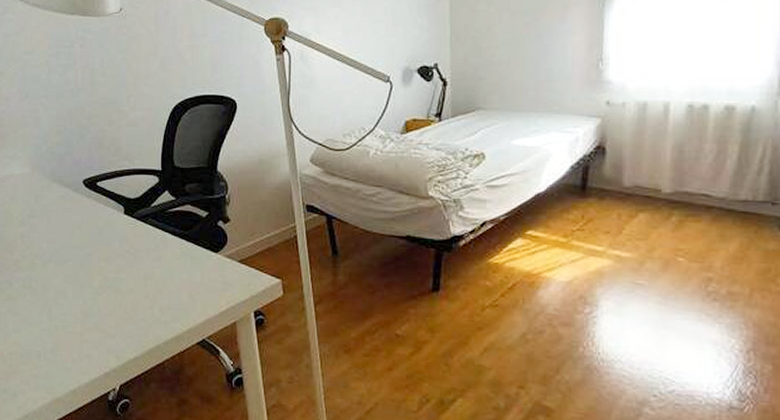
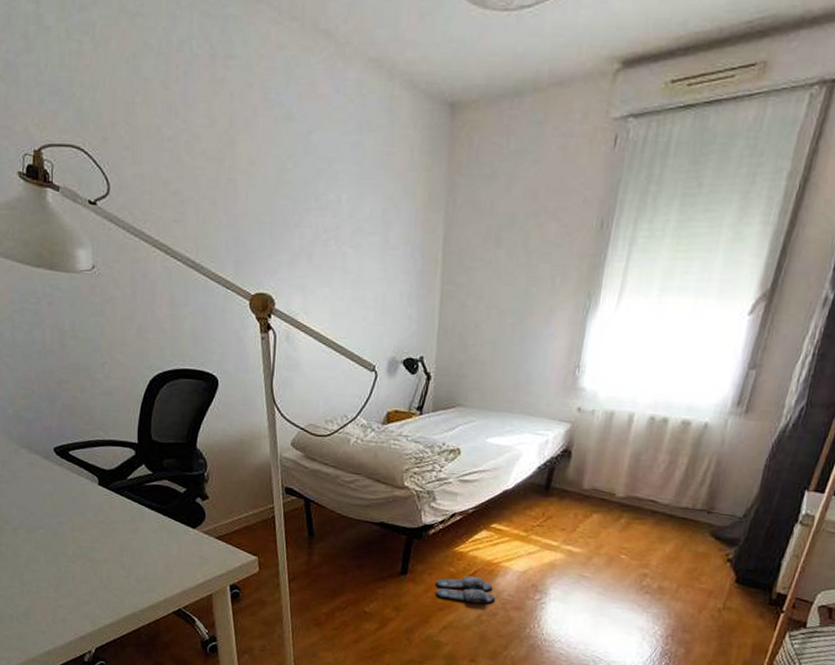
slippers: none [472,289,539,321] -> present [435,575,495,604]

